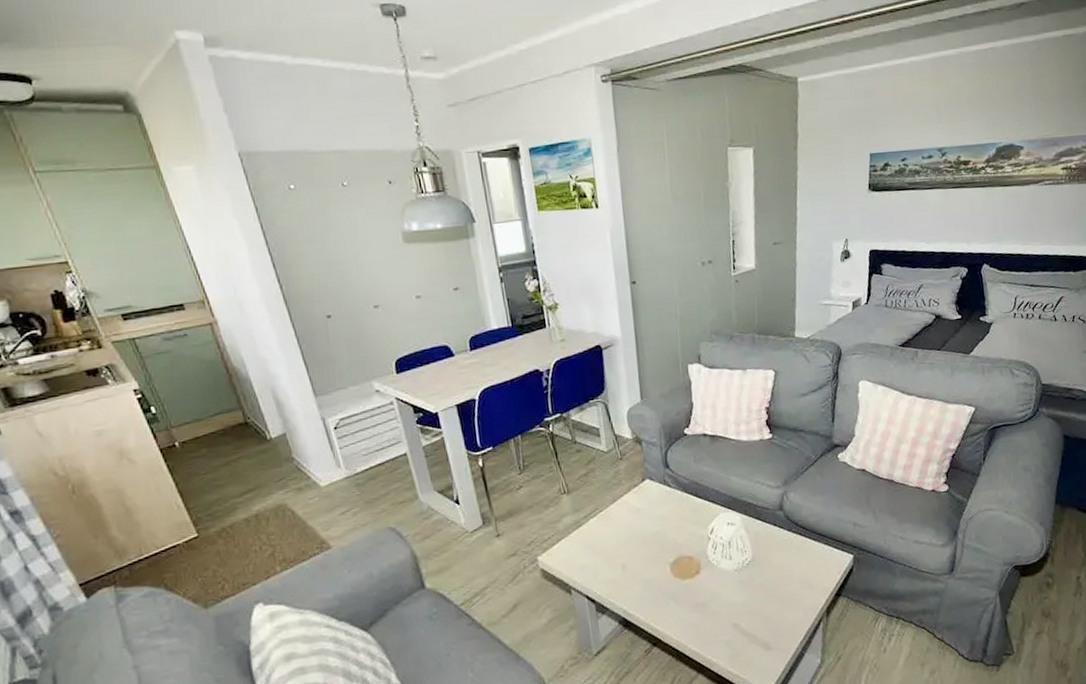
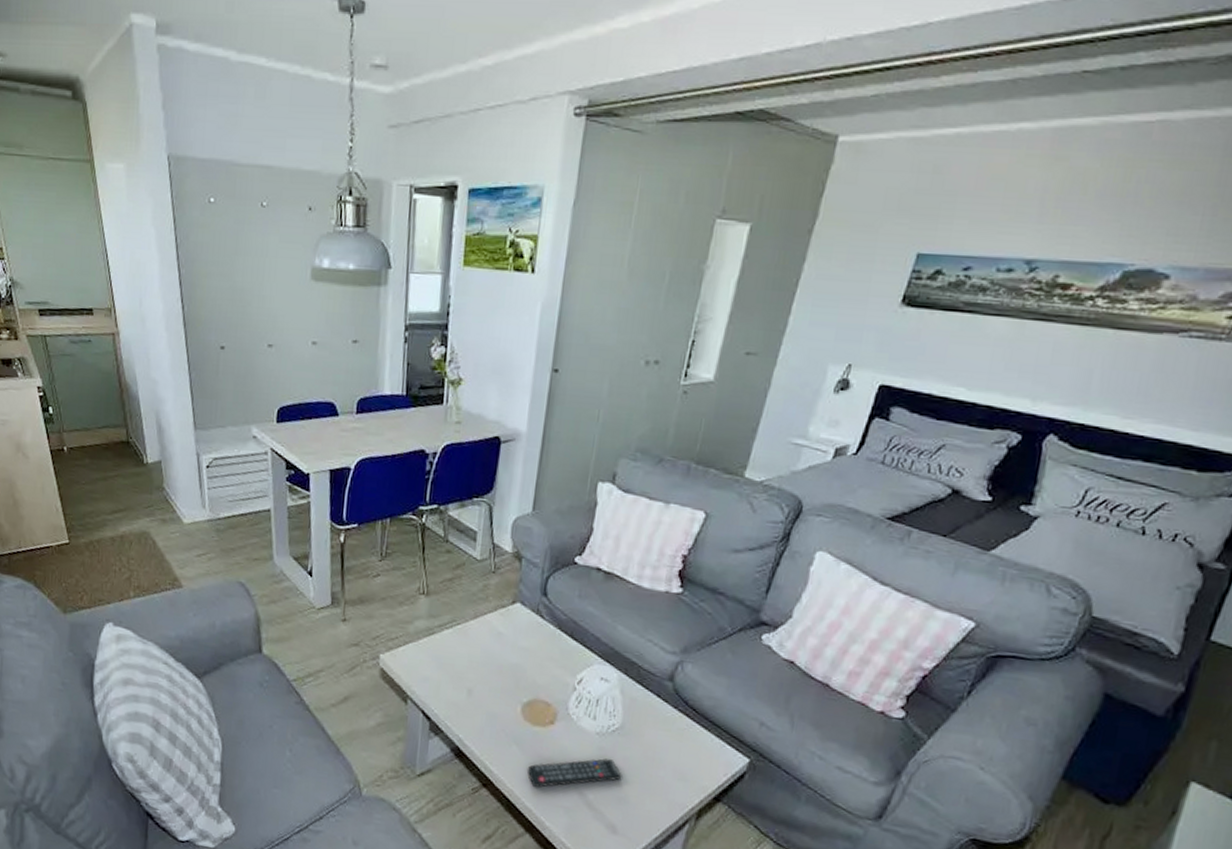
remote control: none [686,588,765,633] -> present [527,758,624,788]

